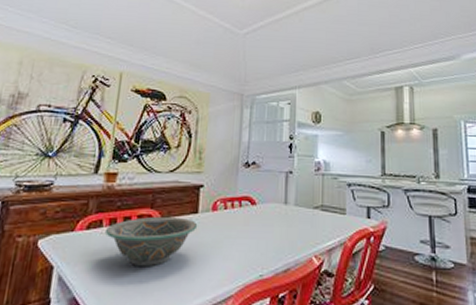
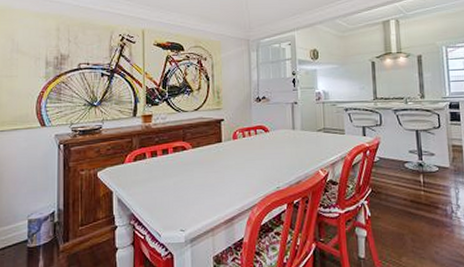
decorative bowl: present [106,216,198,267] -> none [149,146,223,188]

